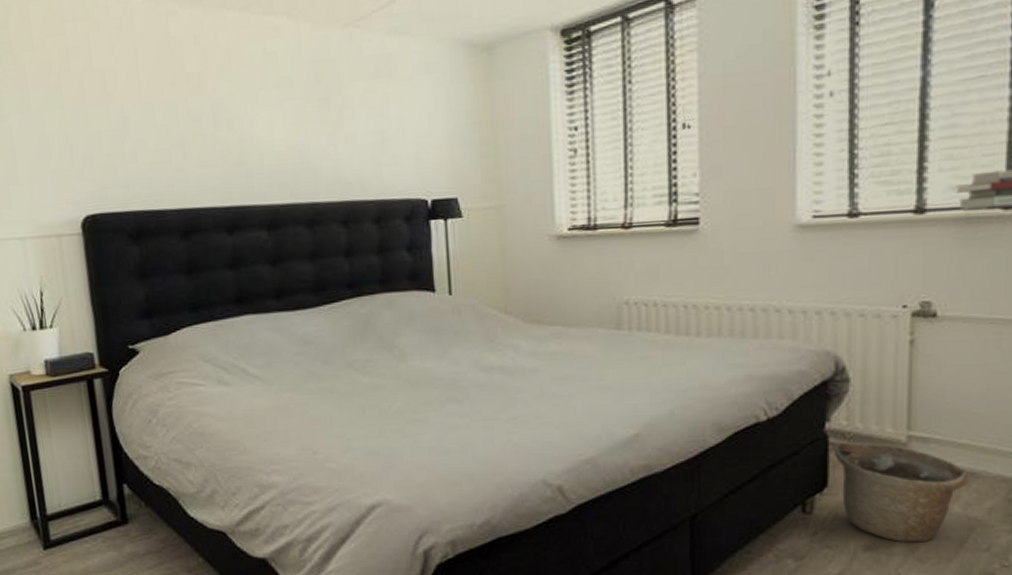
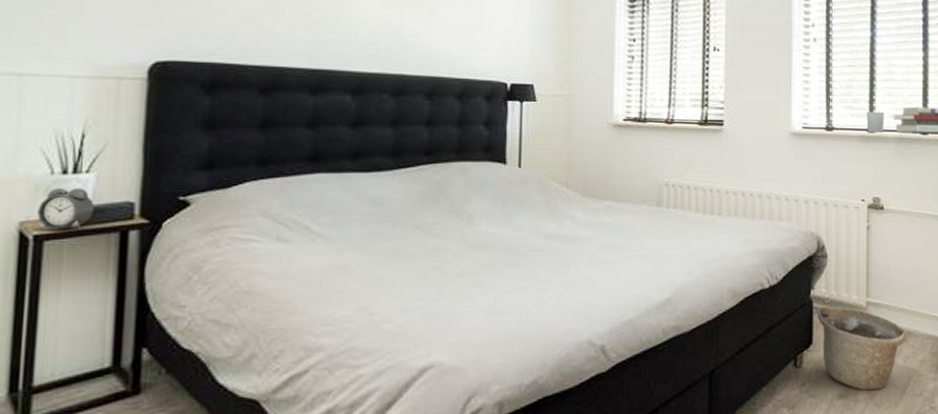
alarm clock: none [19,342,64,382] -> present [36,188,95,231]
candle holder: none [912,183,942,216] -> present [867,111,885,134]

